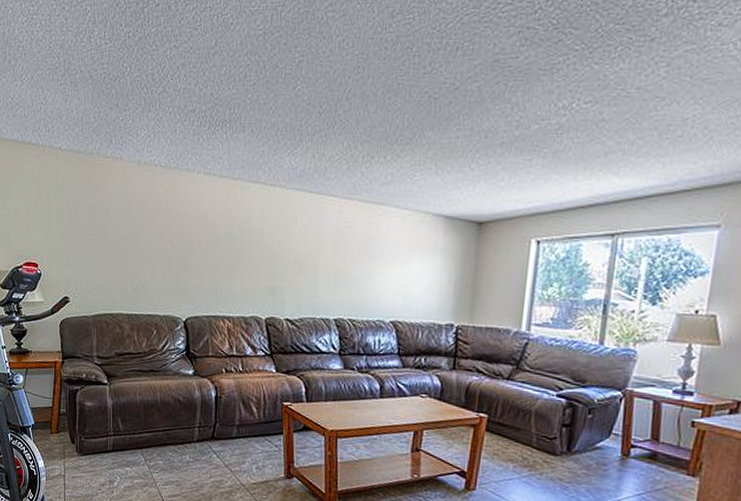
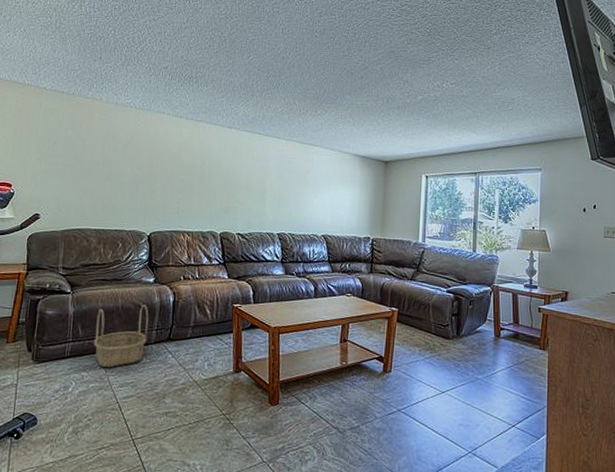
basket: none [134,399,190,465] -> present [93,304,149,368]

